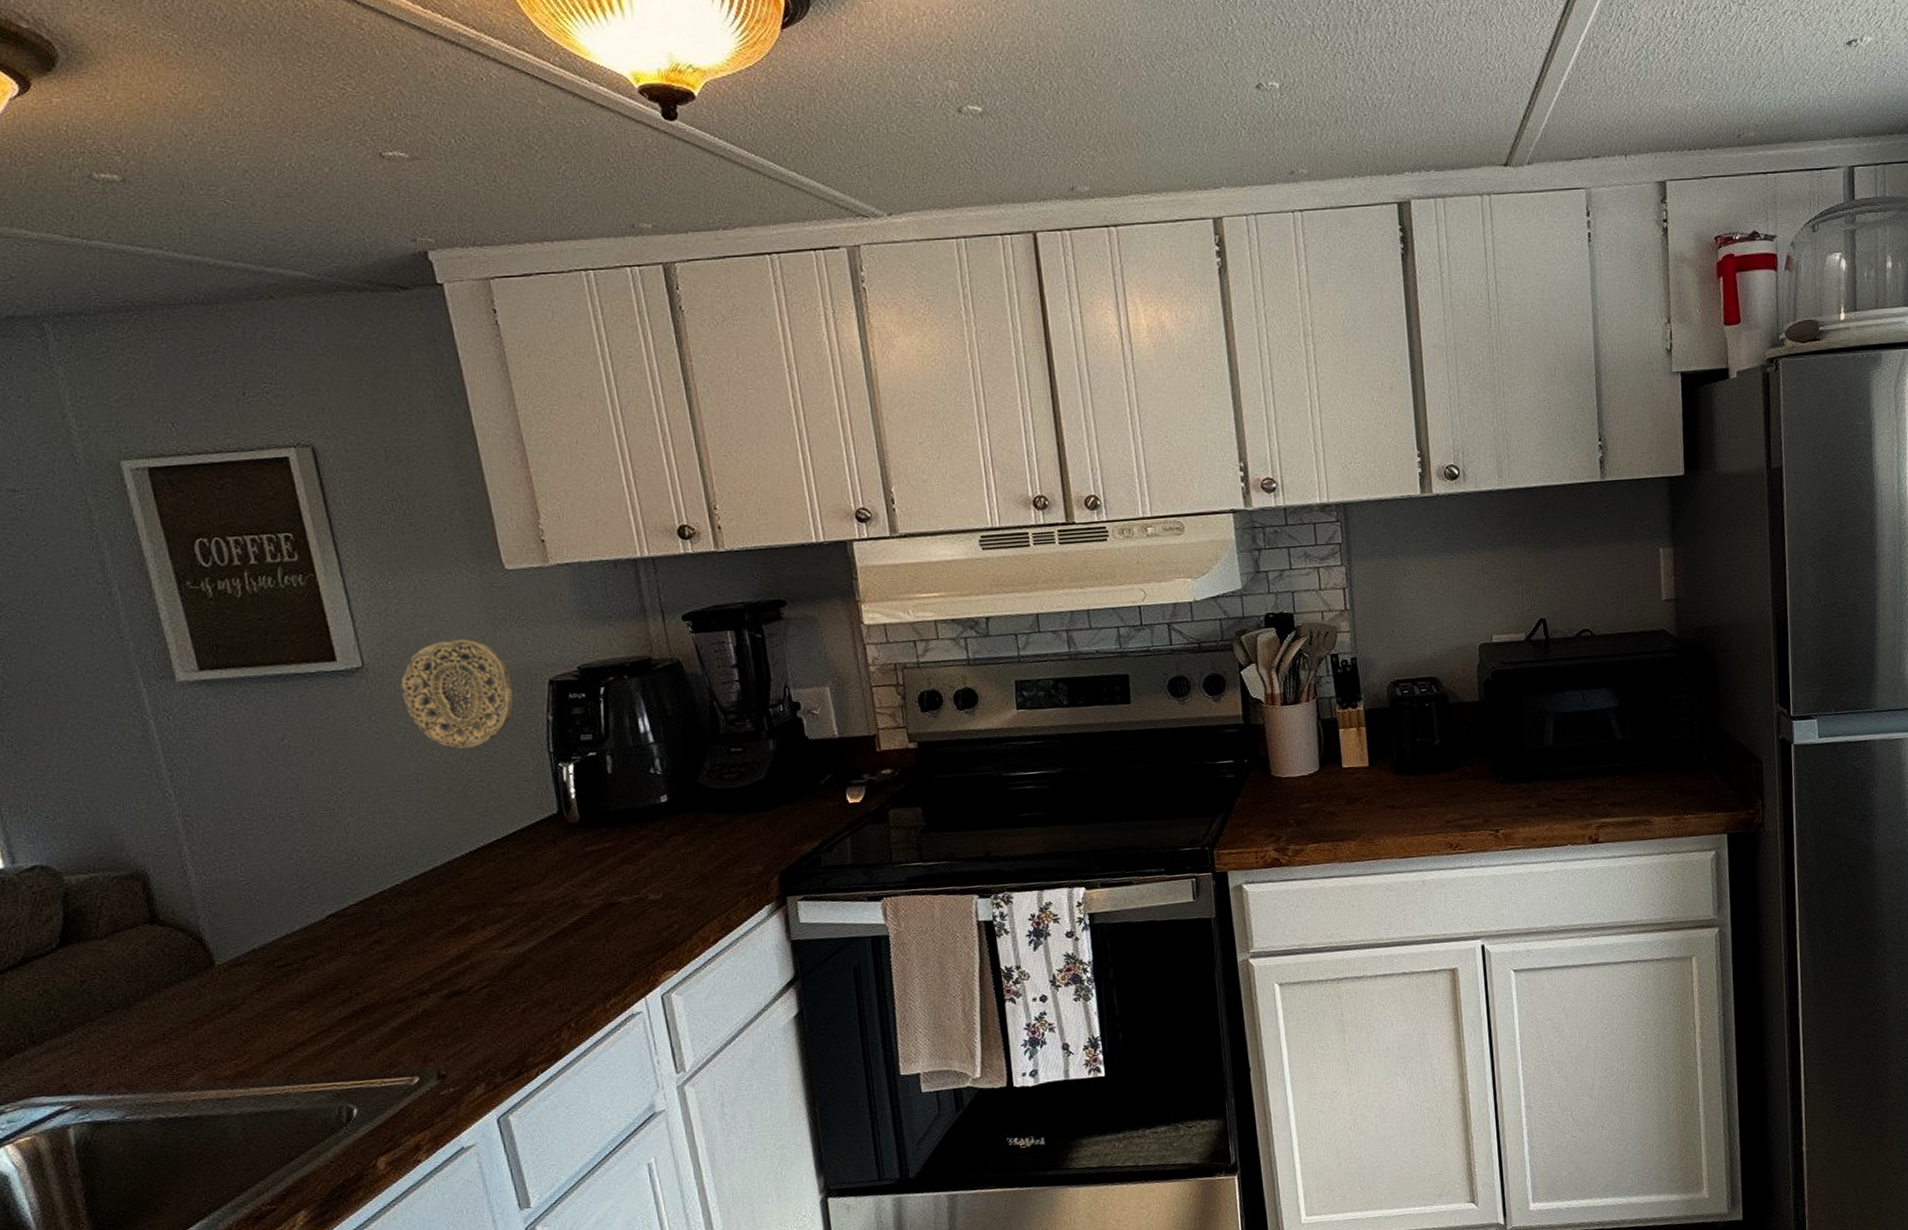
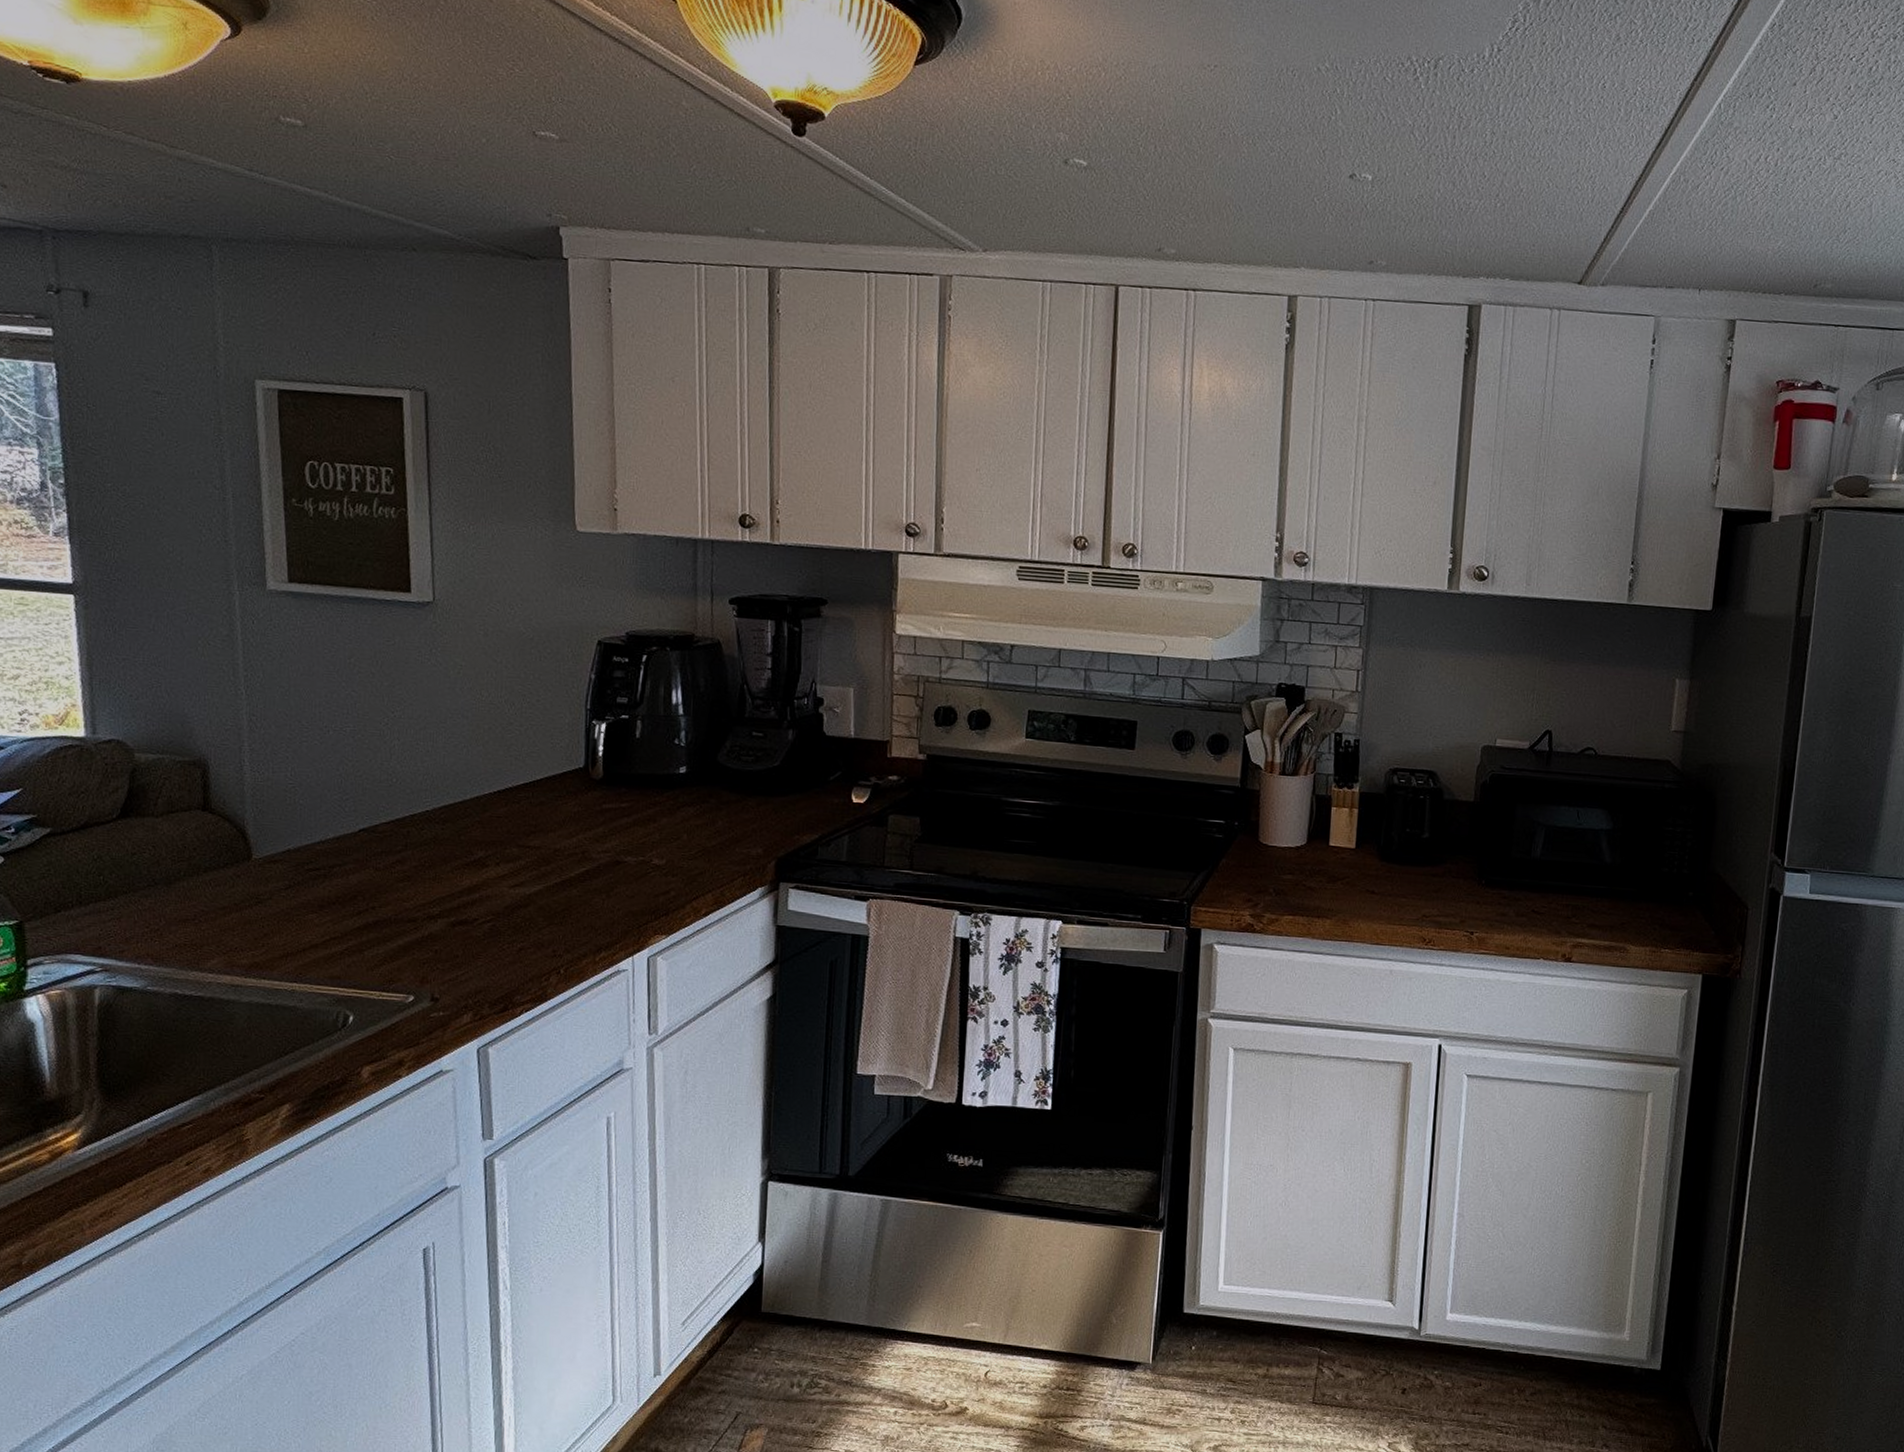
decorative plate: present [400,638,514,749] -> none [463,588,564,694]

